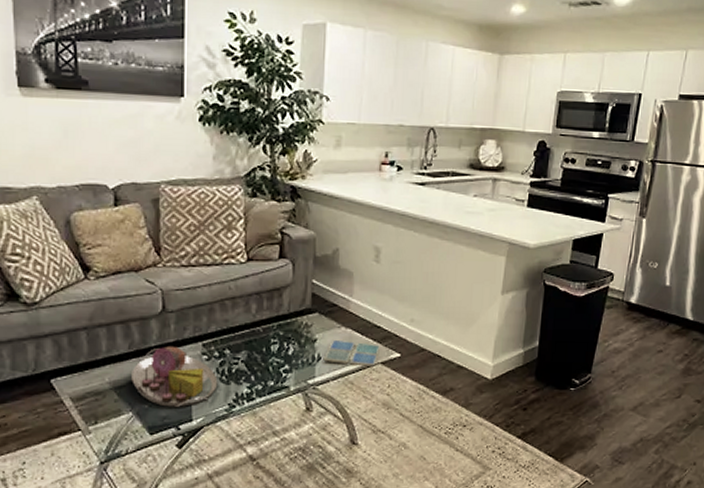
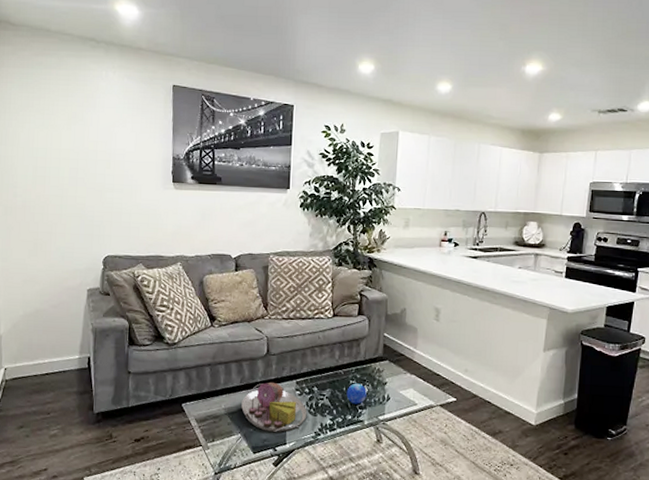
decorative orb: none [267,342,292,368] -> present [346,383,367,405]
drink coaster: present [324,339,380,366] -> none [393,383,439,408]

